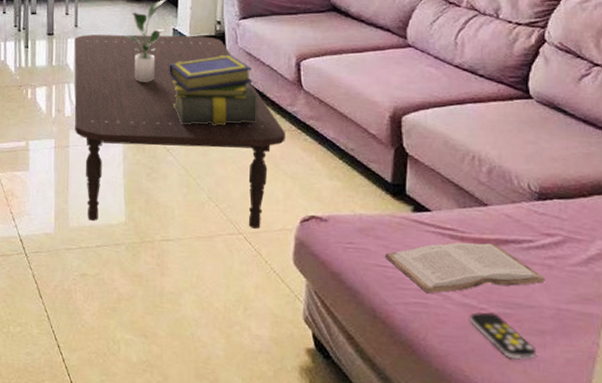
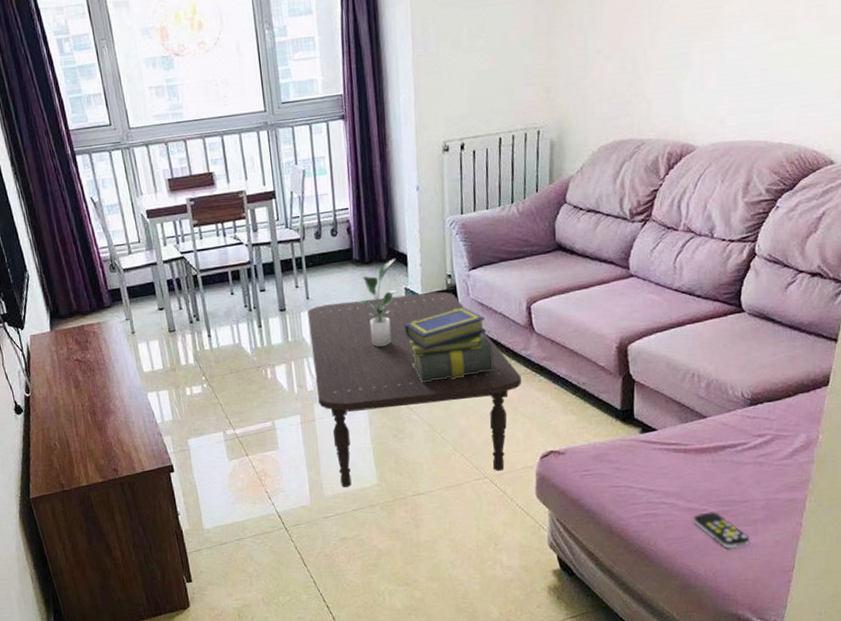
book: present [386,242,546,294] -> none [618,451,758,505]

